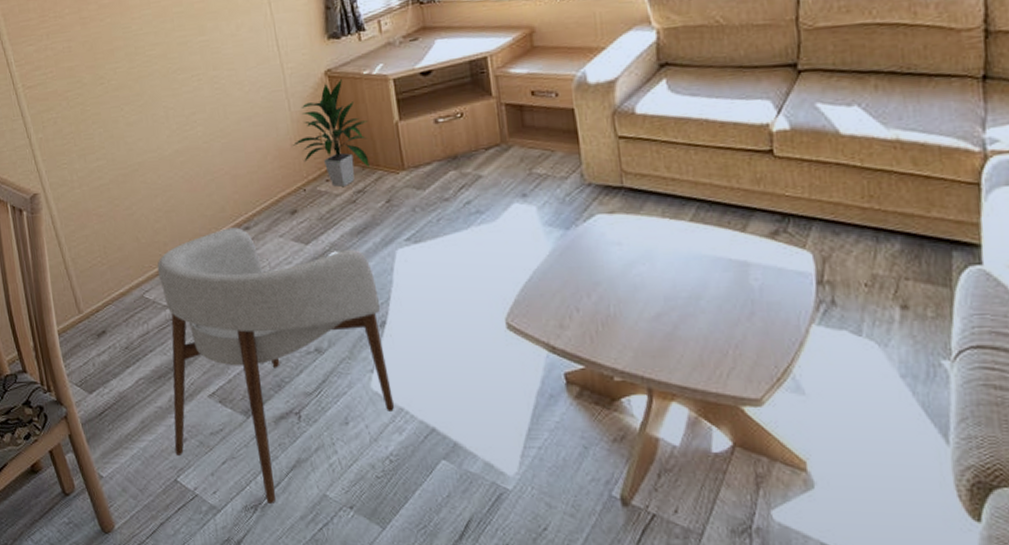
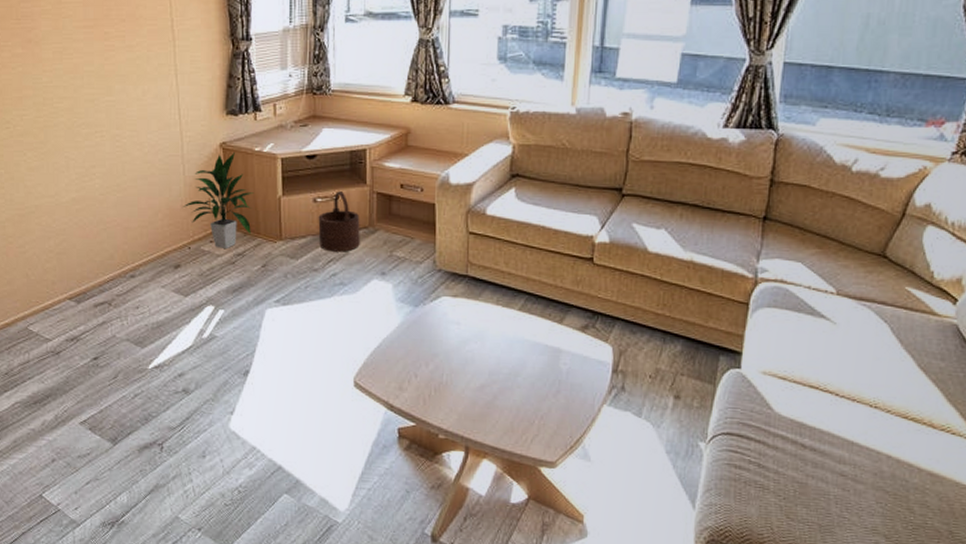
armchair: present [157,227,395,505] -> none [43,274,249,523]
wooden bucket: none [442,107,493,177] -> present [318,191,360,252]

